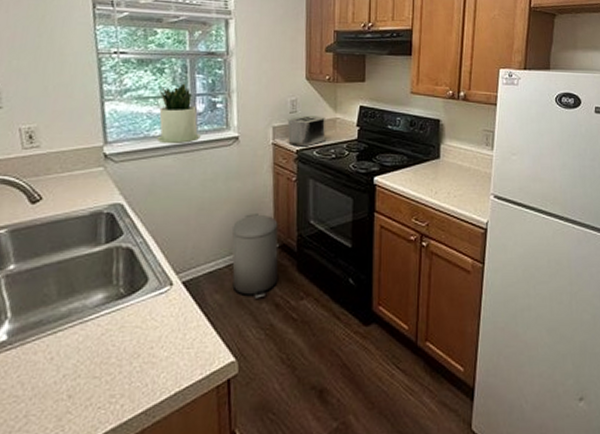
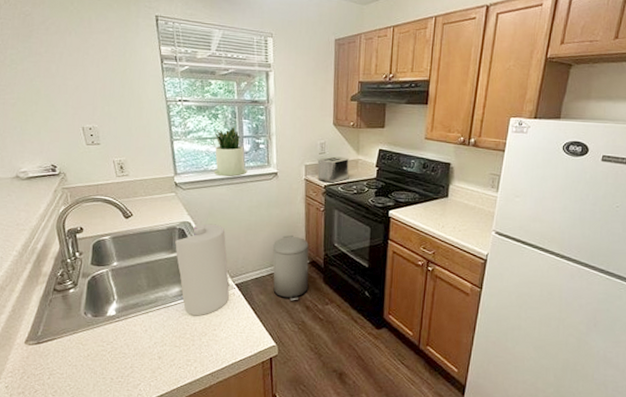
paper towel holder: none [100,205,174,331] -> present [175,223,229,316]

